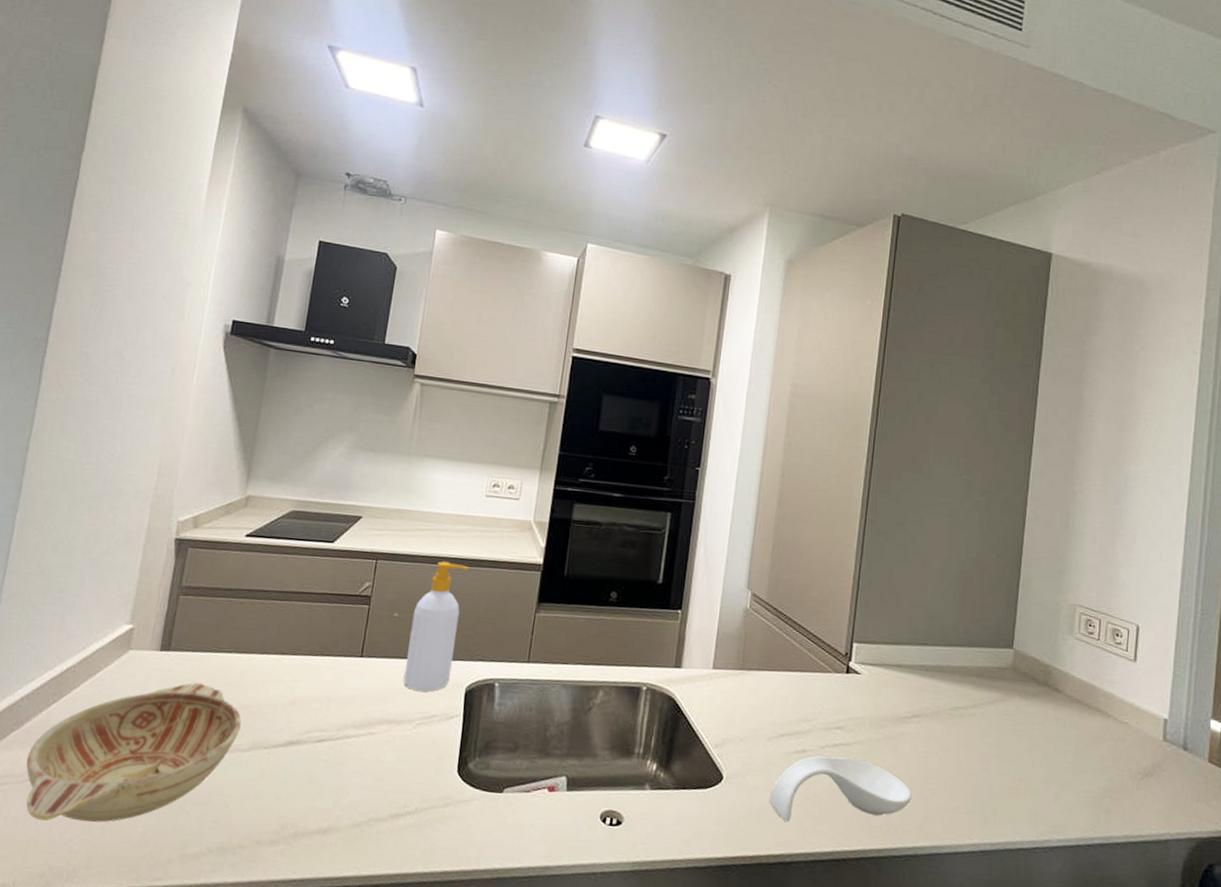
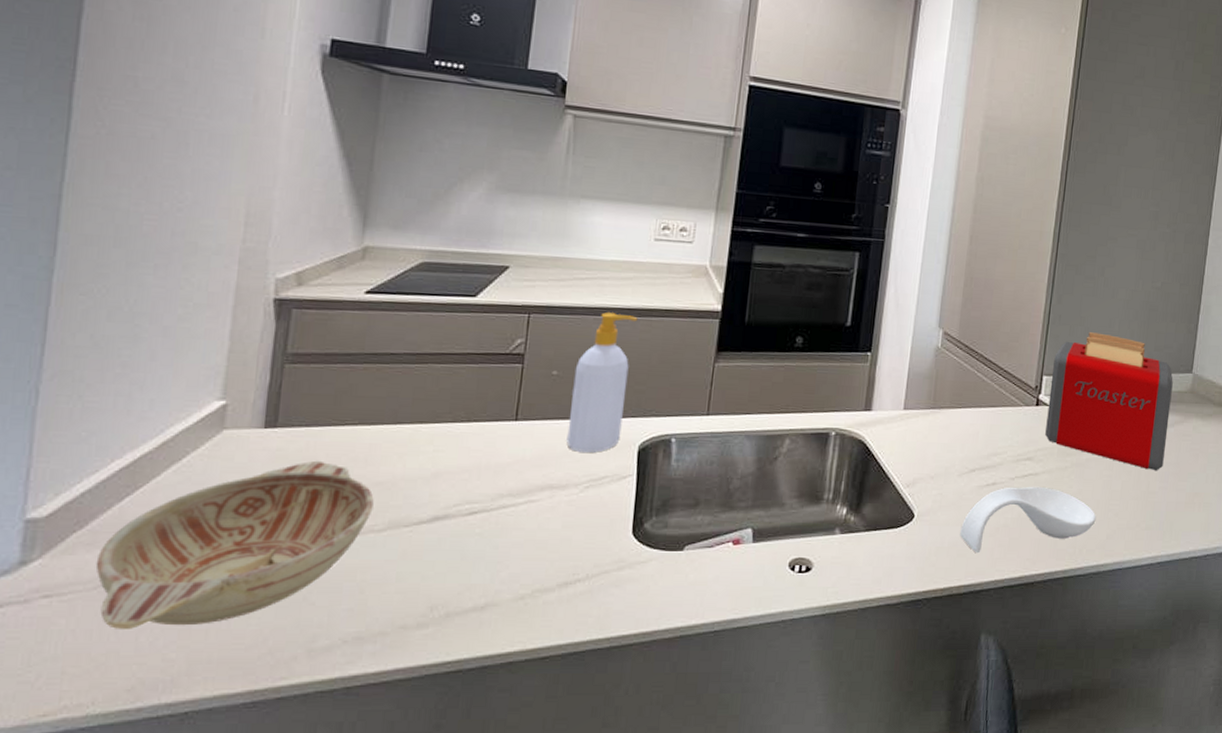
toaster: none [856,600,992,751] -> present [1045,332,1173,471]

